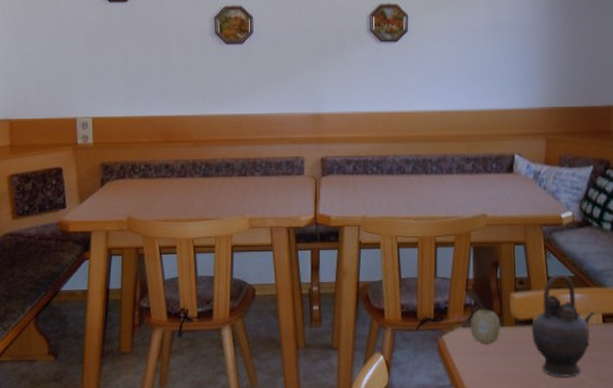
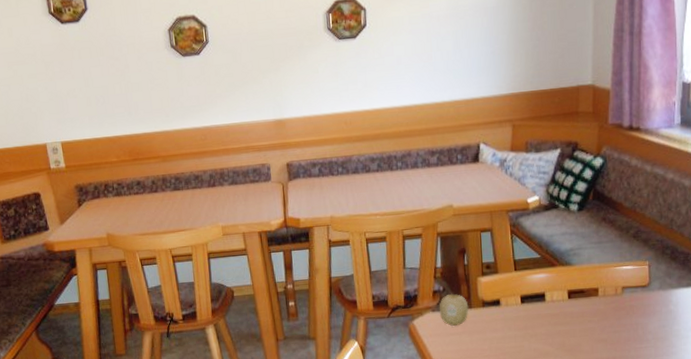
teapot: present [532,273,595,377] -> none [499,256,561,351]

